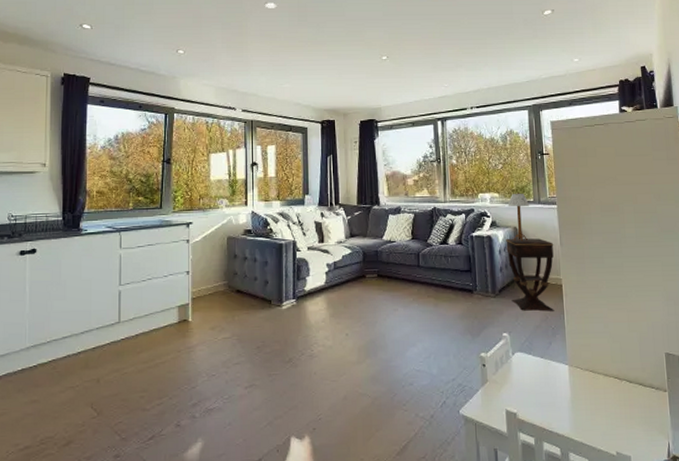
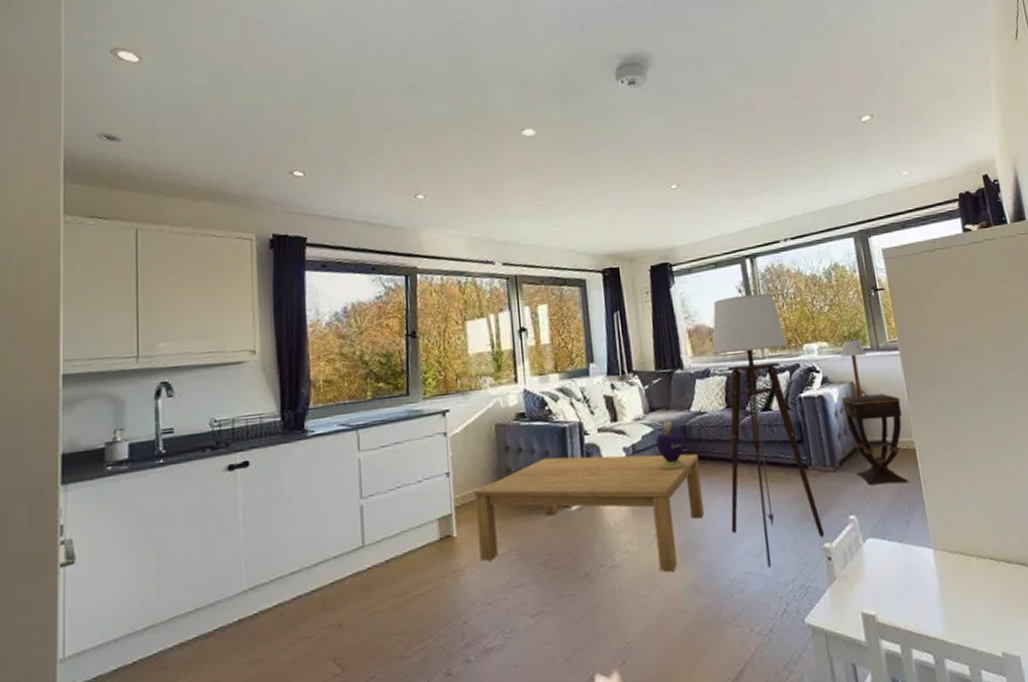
coffee table: none [207,266,388,364] -> present [474,453,705,573]
decorative container: none [352,246,376,285] -> present [655,421,686,471]
floor lamp: none [404,150,482,368] -> present [712,293,825,567]

